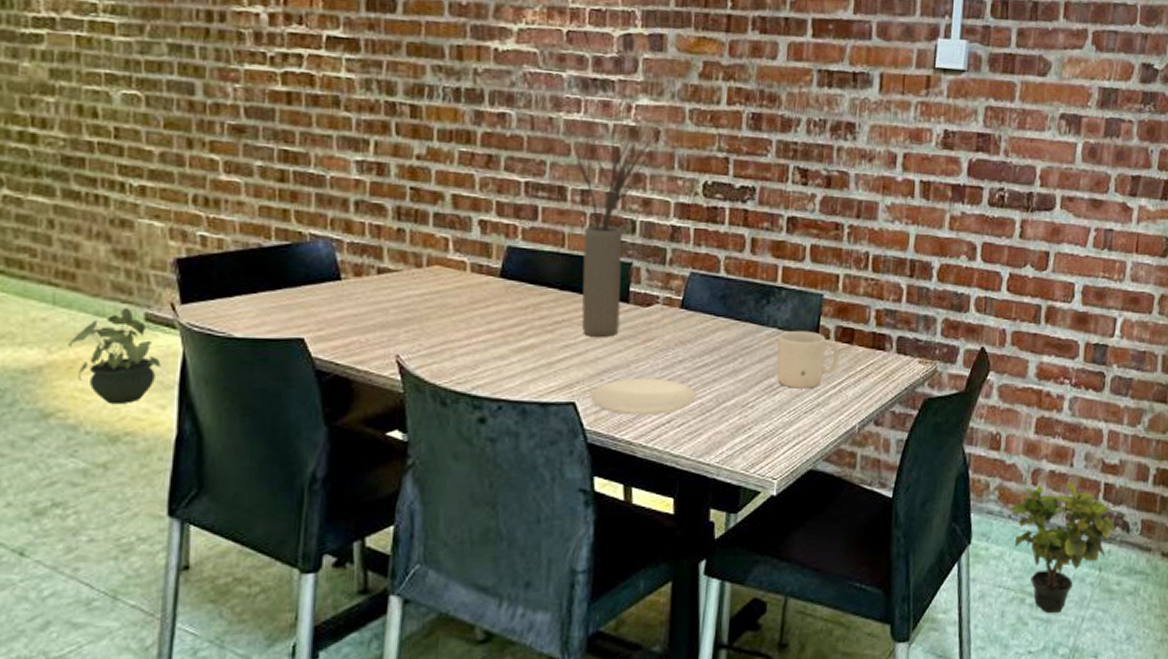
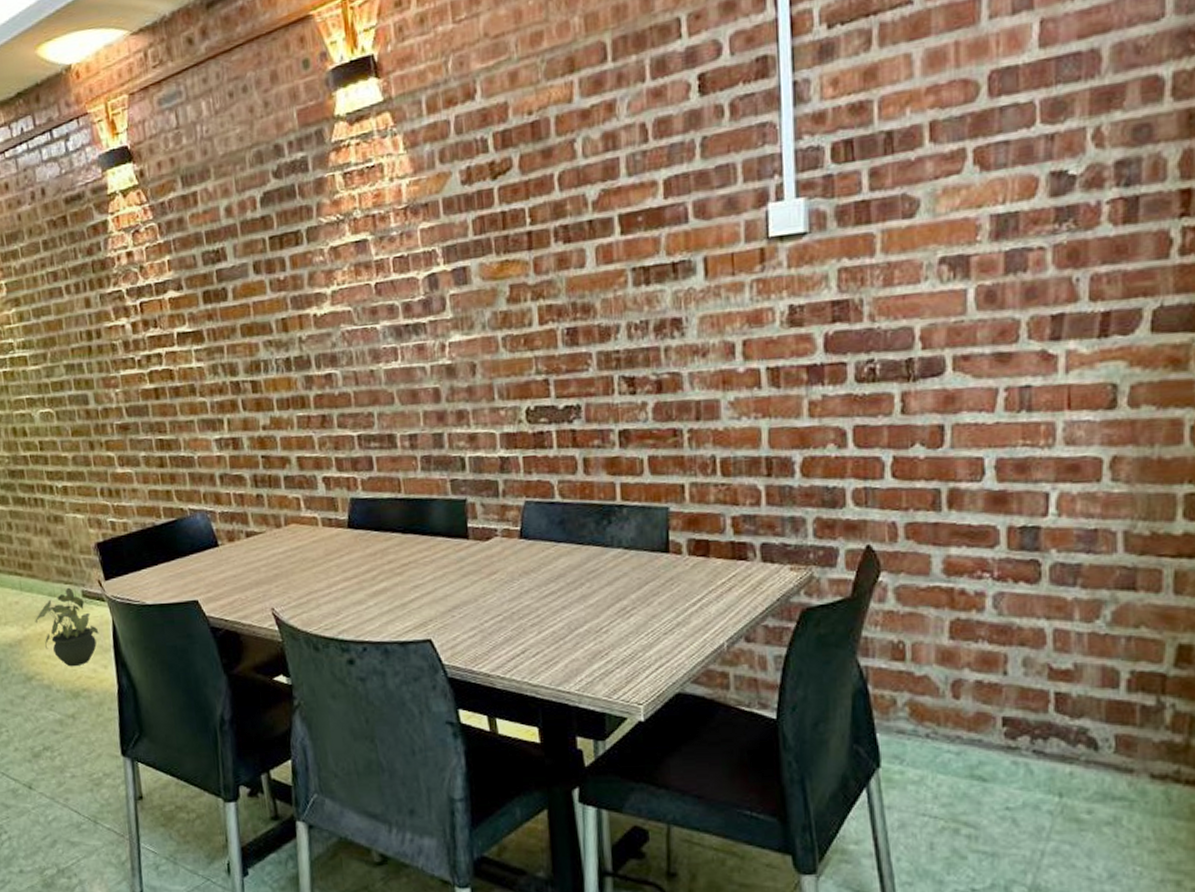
vase: present [577,128,651,337] -> none [401,370,468,575]
plate: present [590,377,697,415] -> none [444,610,548,648]
mug: present [776,330,840,389] -> none [625,547,696,609]
potted plant: present [1010,480,1115,613] -> none [926,691,1077,845]

